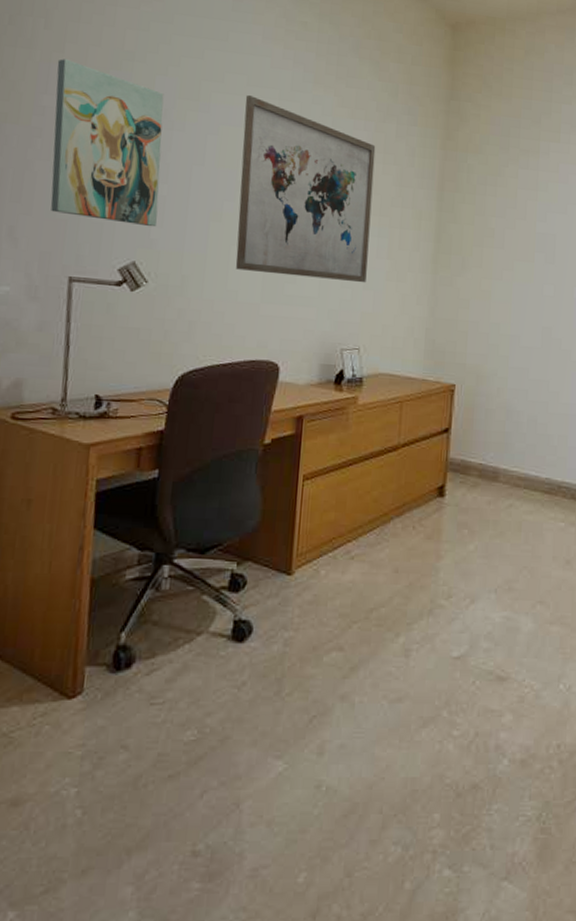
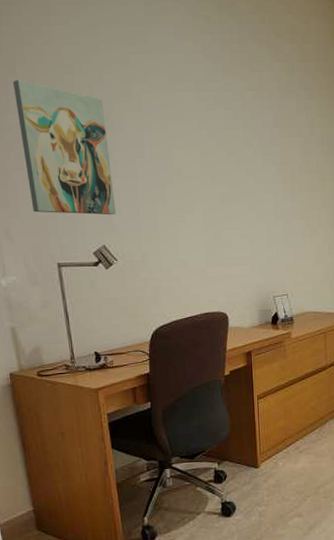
wall art: present [235,95,376,283] -> none [168,91,286,242]

